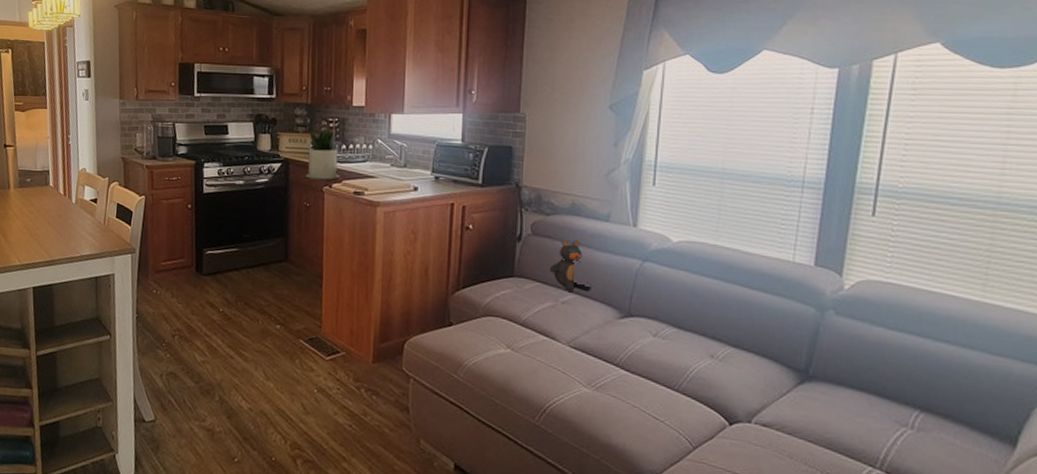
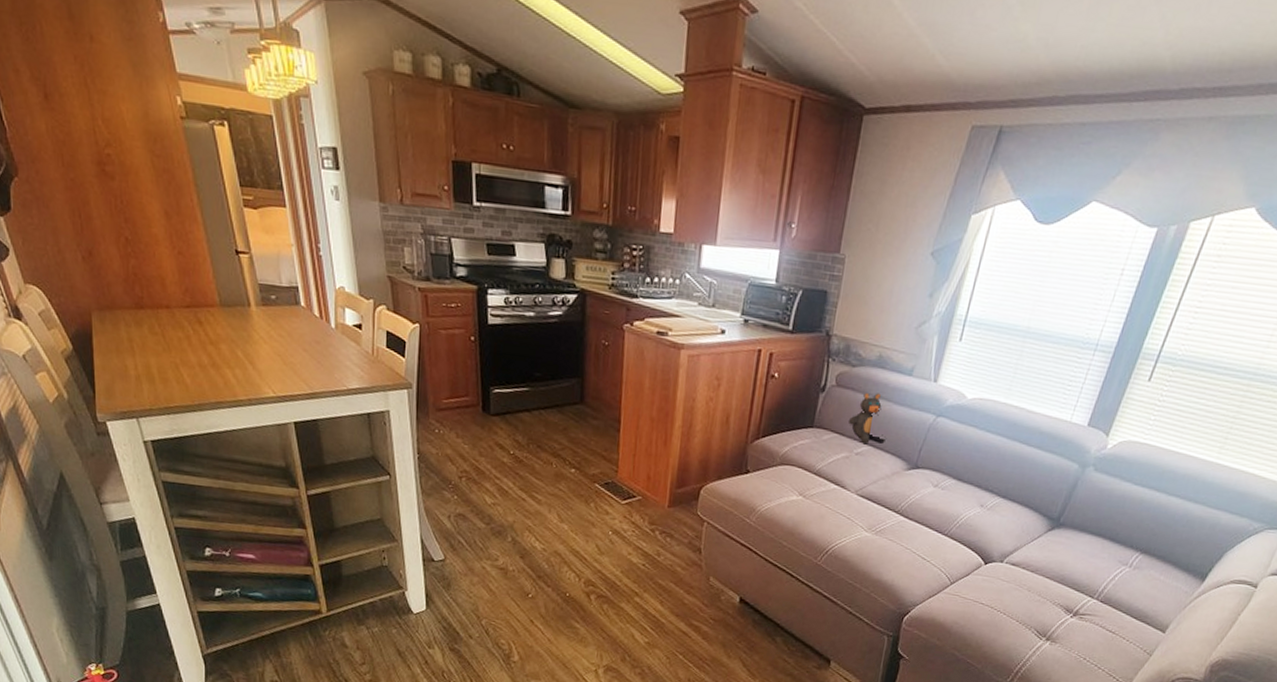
planter: present [305,127,340,181] -> none [604,254,642,318]

